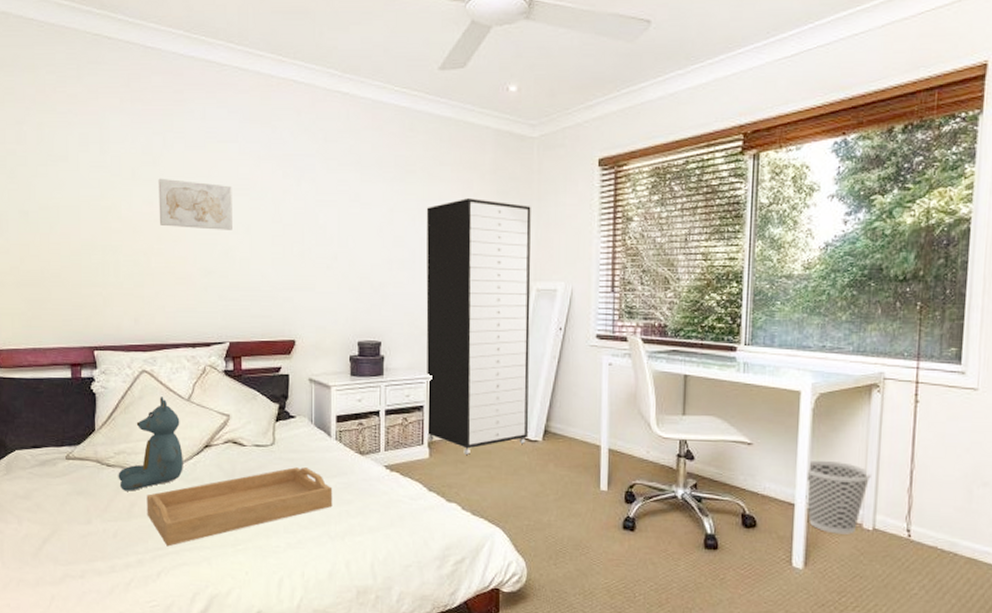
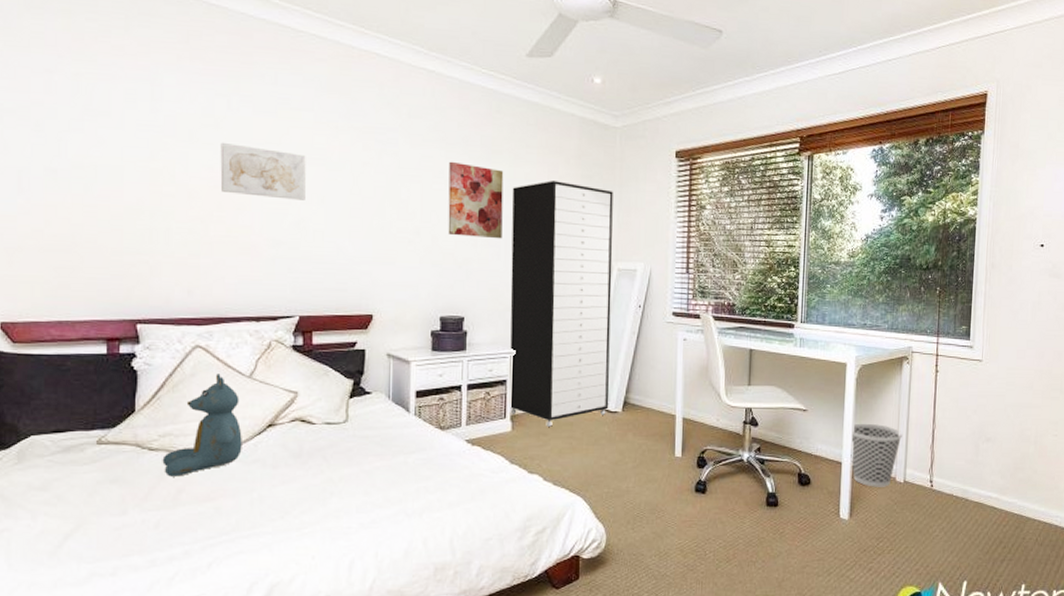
serving tray: present [146,467,333,547] -> none [196,445,411,535]
wall art: none [364,184,418,262] -> present [448,161,504,239]

